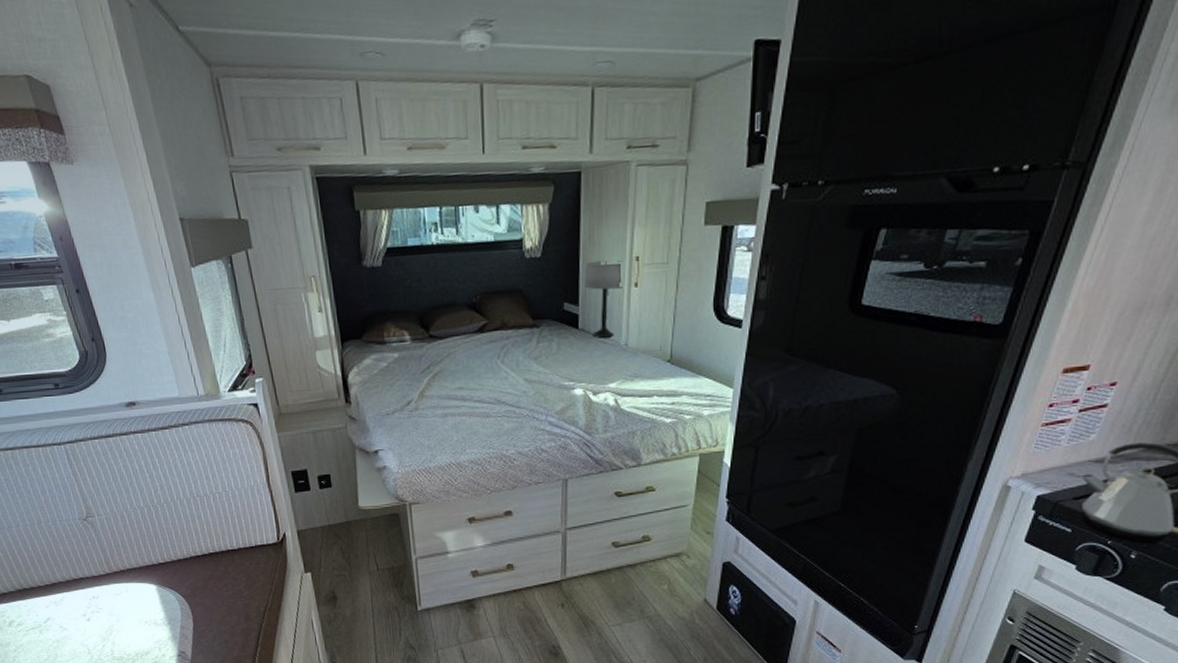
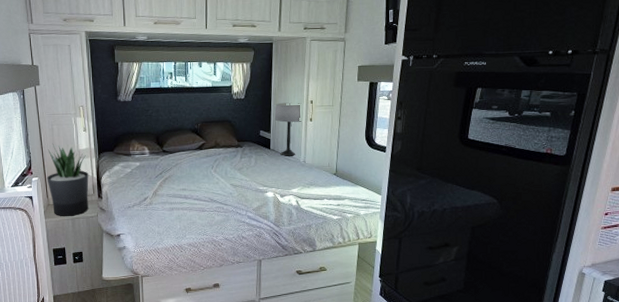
planter: none [273,330,334,429] -> present [47,143,89,216]

